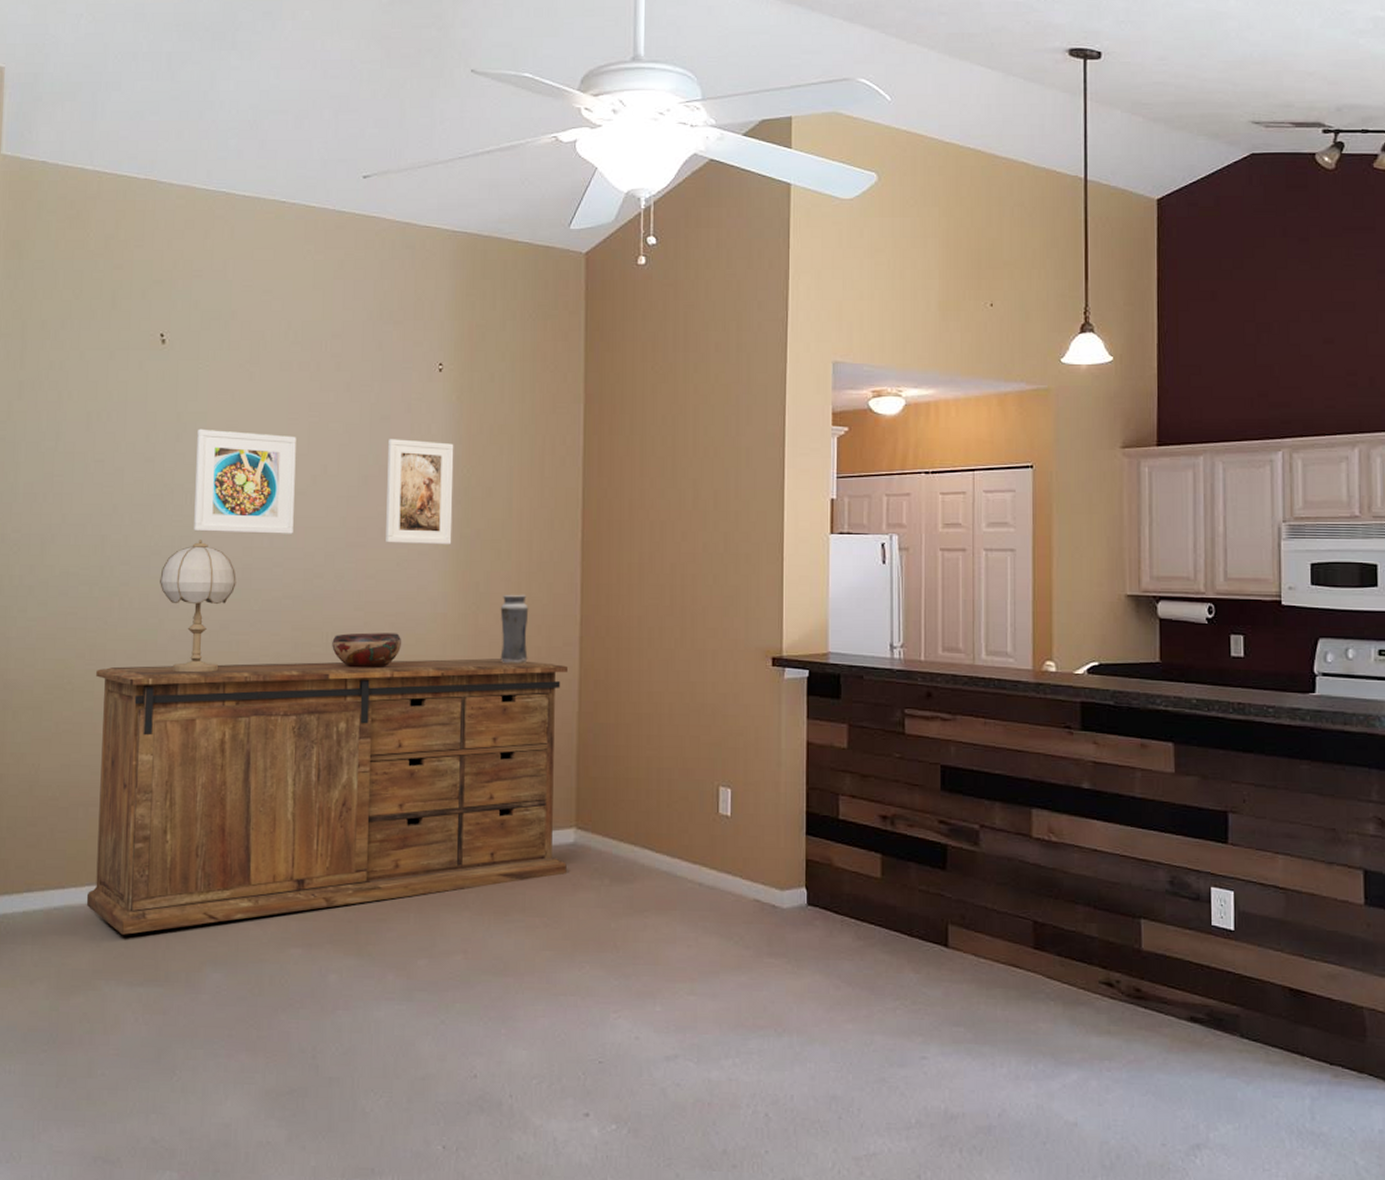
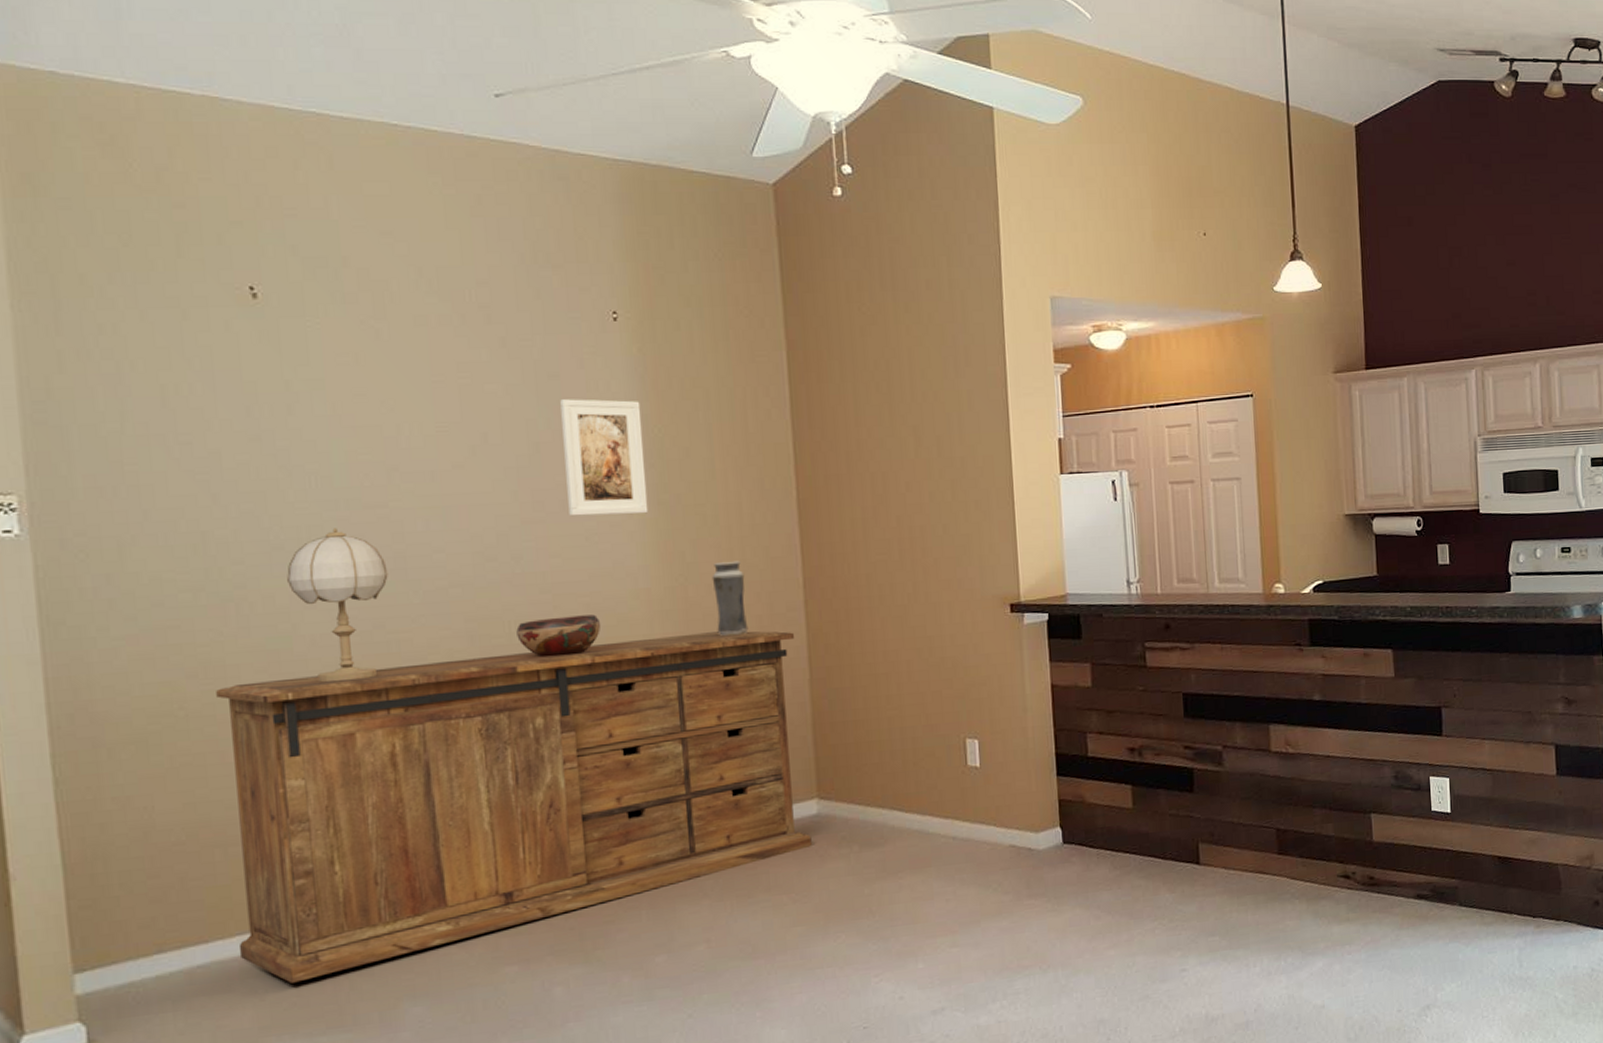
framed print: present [194,428,296,534] -> none [315,398,454,519]

